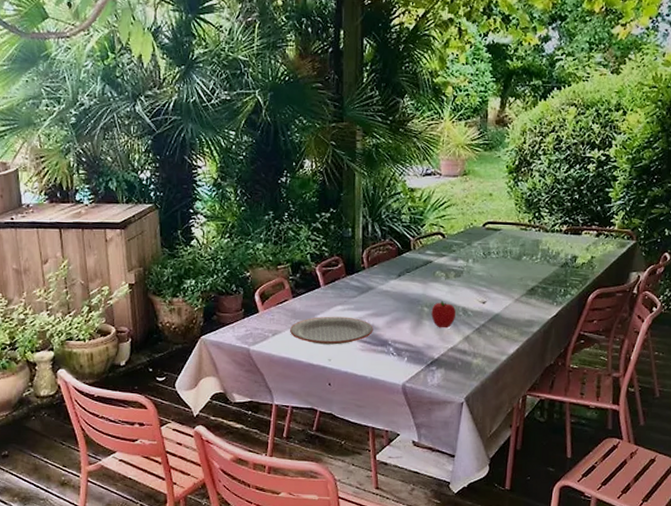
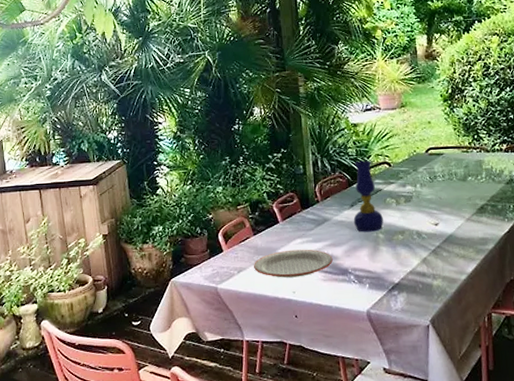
oil lamp: none [399,228,430,305] -> present [353,160,383,232]
fruit: present [431,301,457,328] -> none [387,226,411,253]

